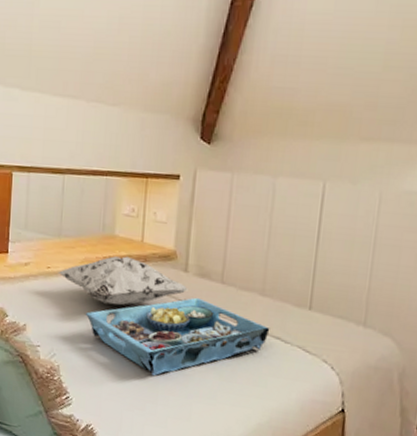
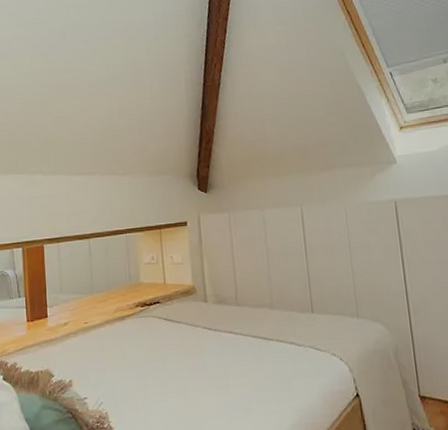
decorative pillow: present [58,256,188,306] -> none [95,299,210,345]
serving tray: present [85,297,270,376] -> none [124,322,284,402]

